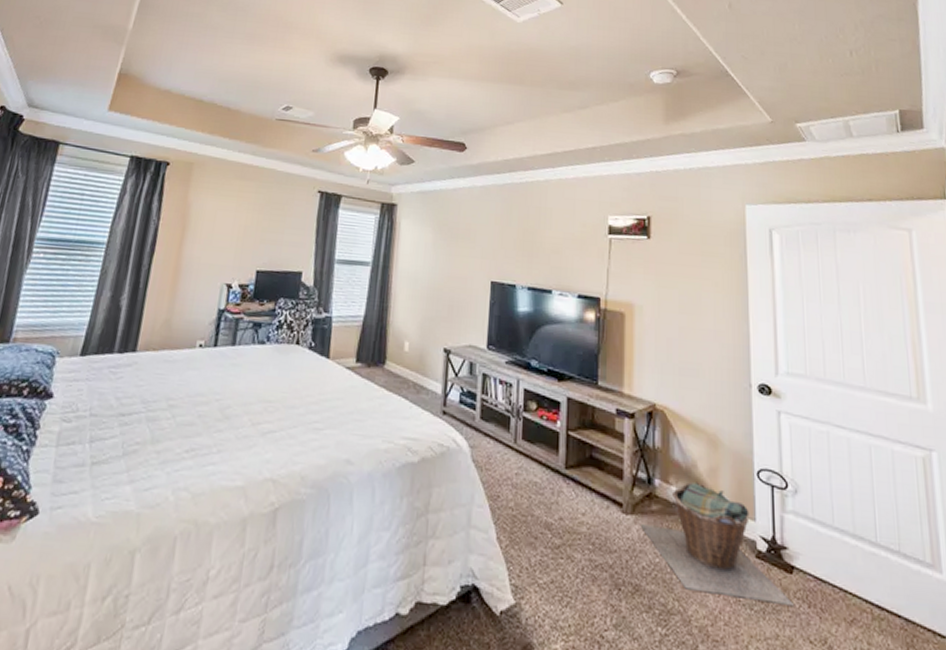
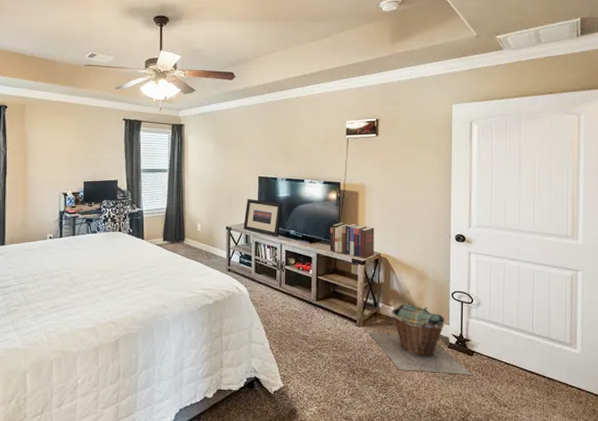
picture frame: none [467,310,521,369] -> present [243,198,282,237]
books: none [585,354,647,411] -> present [329,223,375,259]

